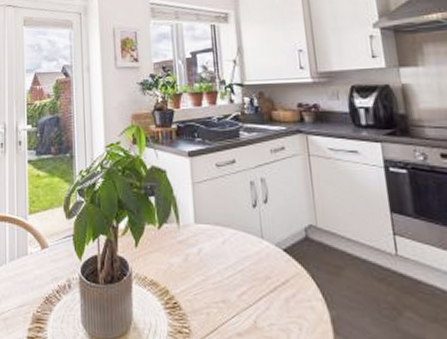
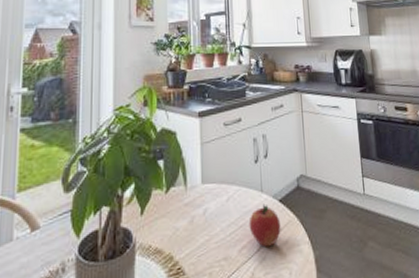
apple: none [248,251,287,297] -> present [249,204,281,247]

